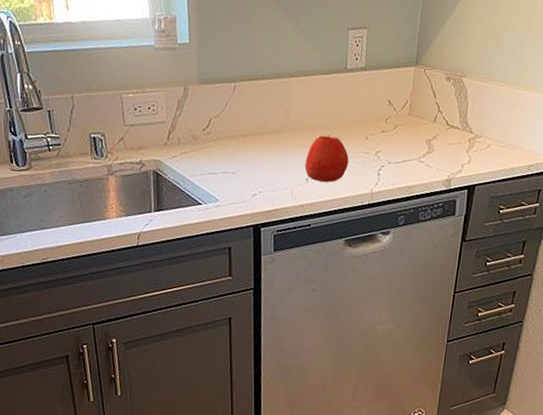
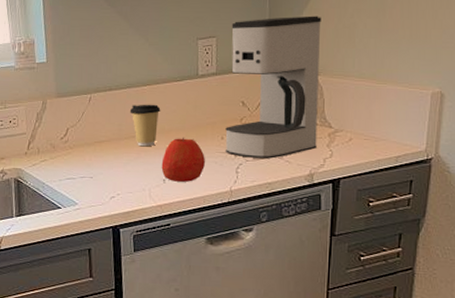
coffee cup: none [275,97,307,143] -> present [129,104,161,147]
coffee maker: none [369,11,473,162] -> present [225,16,322,159]

